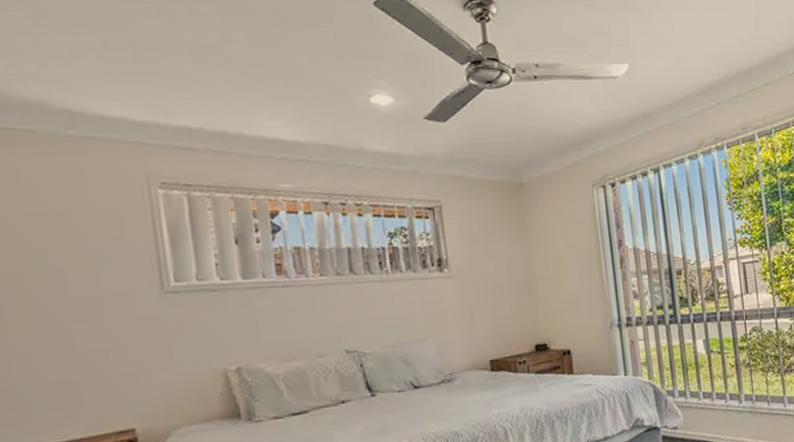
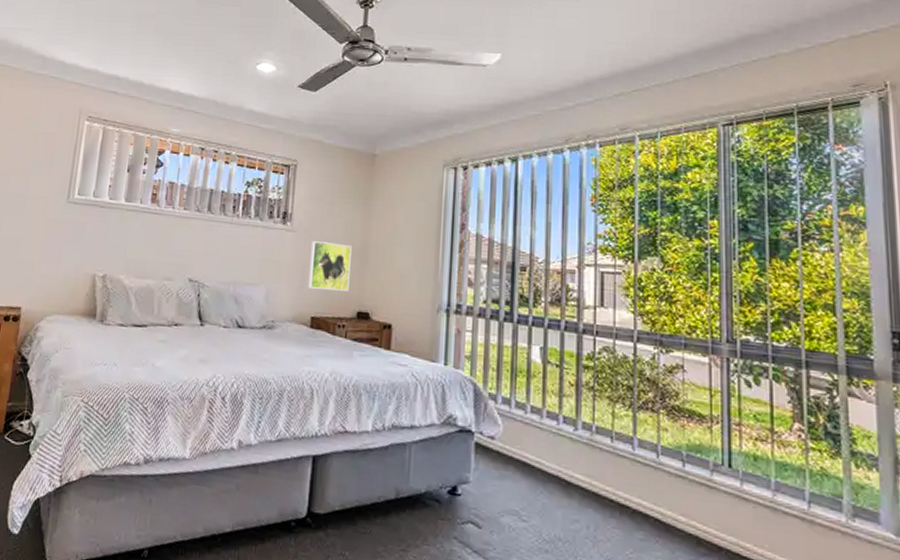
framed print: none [475,281,522,332] -> present [309,241,352,291]

